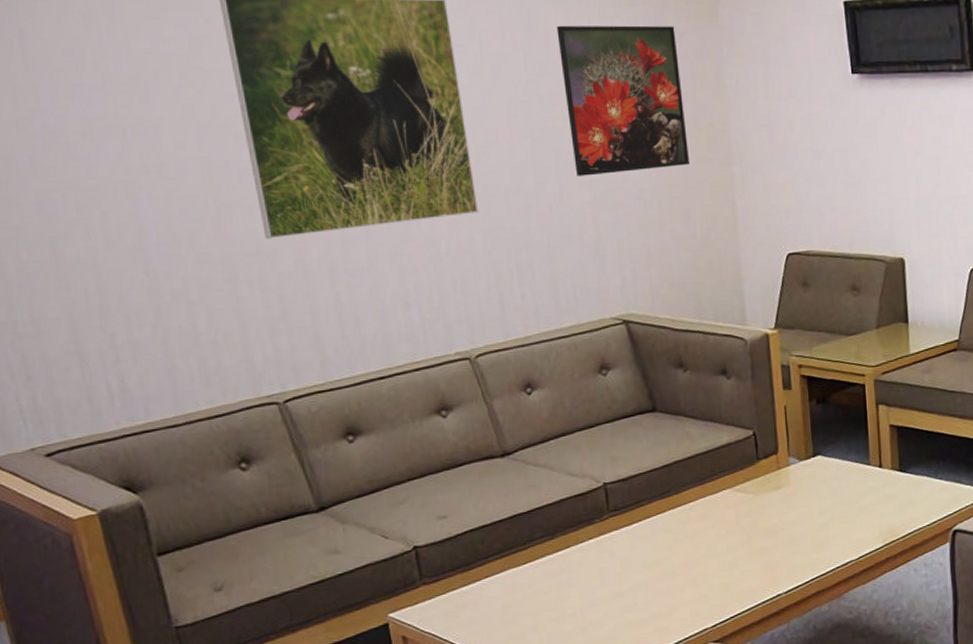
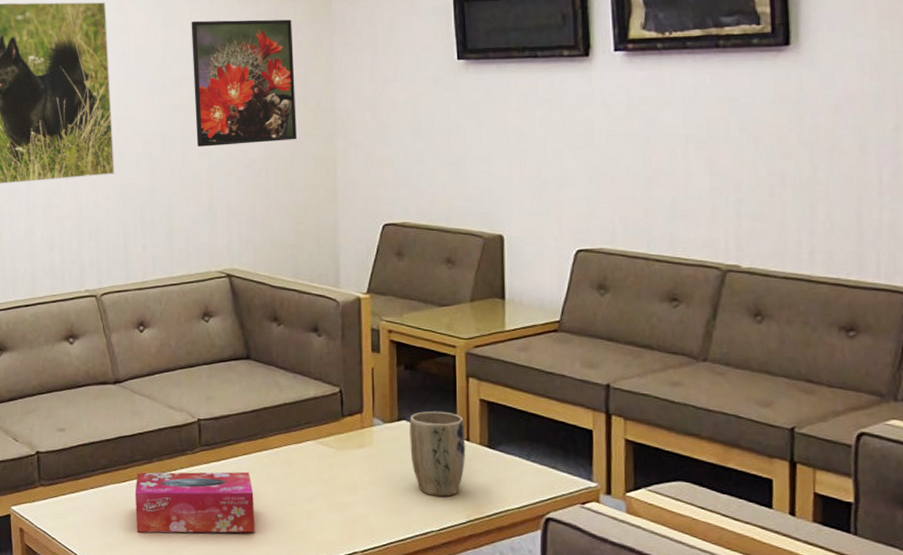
tissue box: none [538,531,676,616] -> present [134,471,255,533]
plant pot: none [824,441,879,527] -> present [409,411,466,497]

